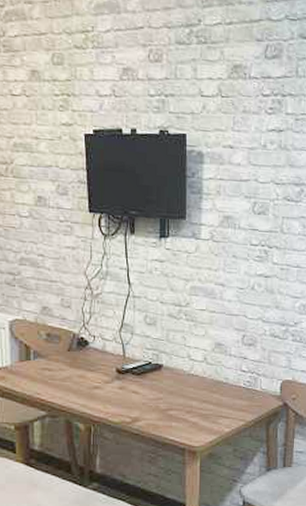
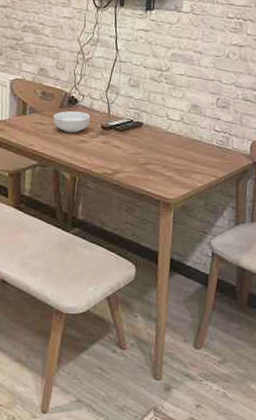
cereal bowl: none [62,354,104,378] -> present [53,111,91,133]

